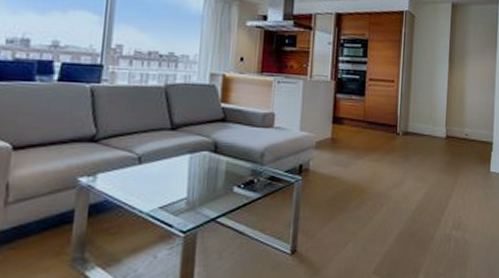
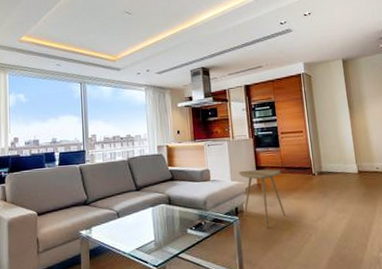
side table: none [308,119,362,194] -> present [238,169,286,229]

